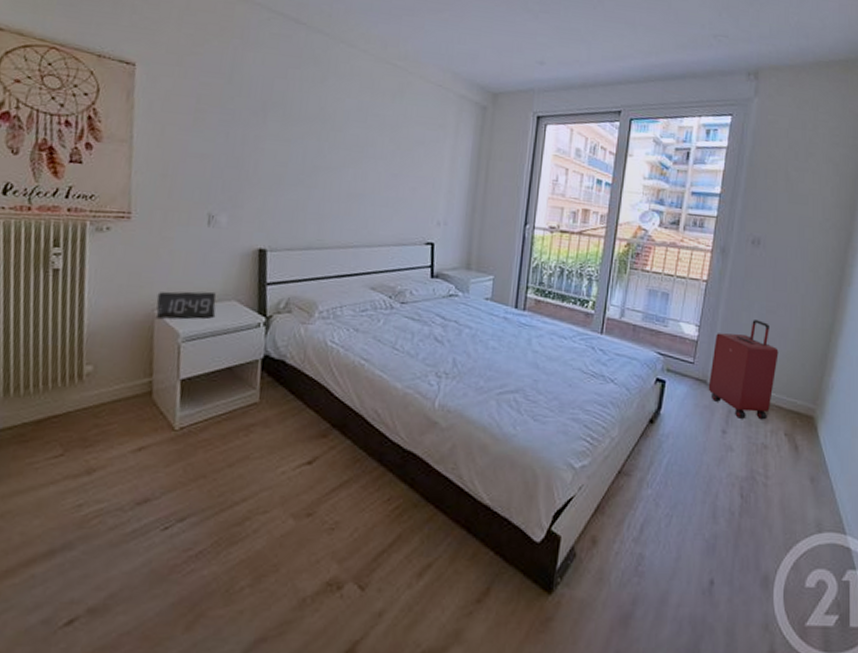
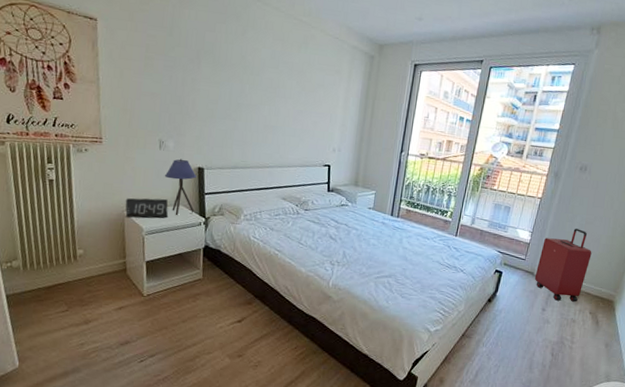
table lamp: none [212,238,257,315] -> present [164,159,197,216]

